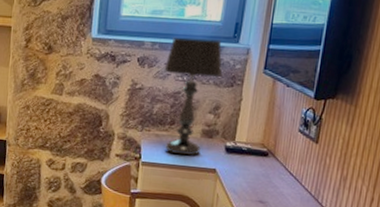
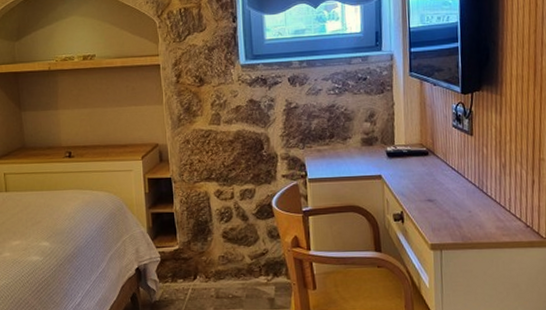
table lamp: present [164,37,223,156] -> none [315,50,372,167]

